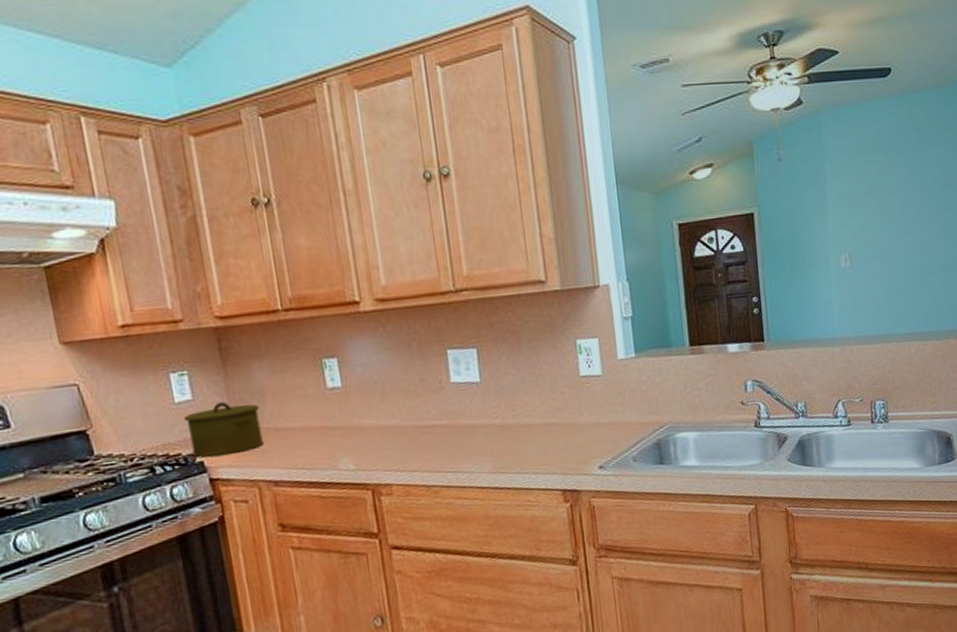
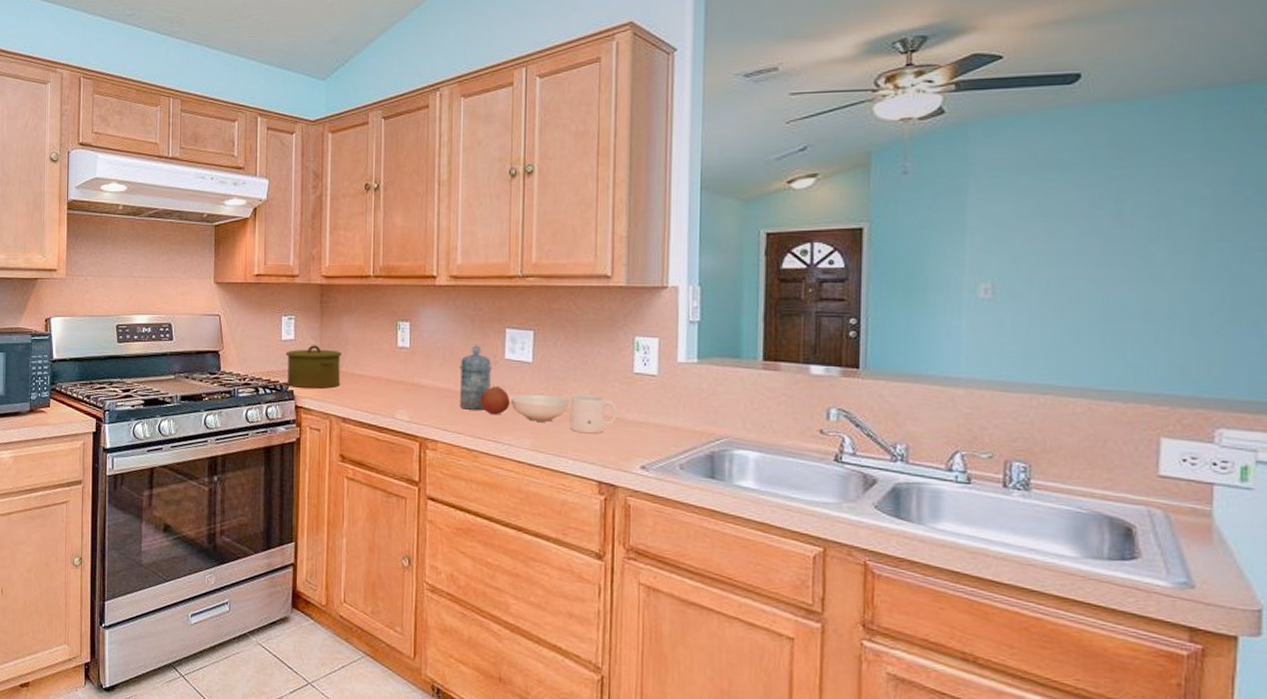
canister: none [402,372,441,445] -> present [459,345,492,410]
fruit: none [431,413,464,445] -> present [480,387,511,415]
bowl: none [463,412,524,443] -> present [511,394,570,422]
mug: none [523,405,571,446] -> present [569,394,617,434]

